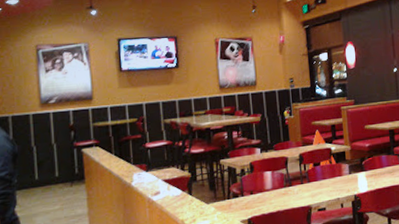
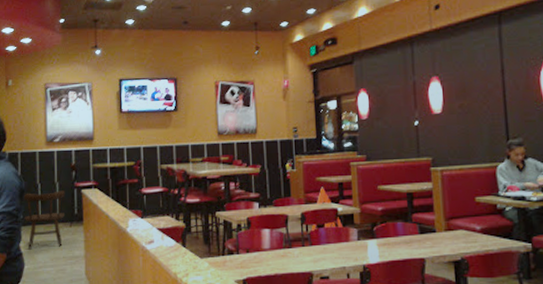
dining chair: none [17,151,64,213] -> present [23,190,65,250]

